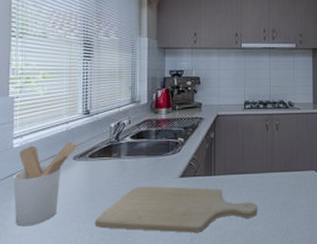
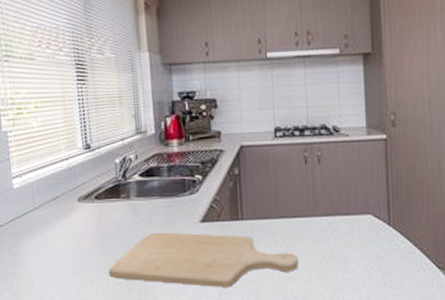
utensil holder: present [13,141,78,227] -> none [18,180,82,275]

